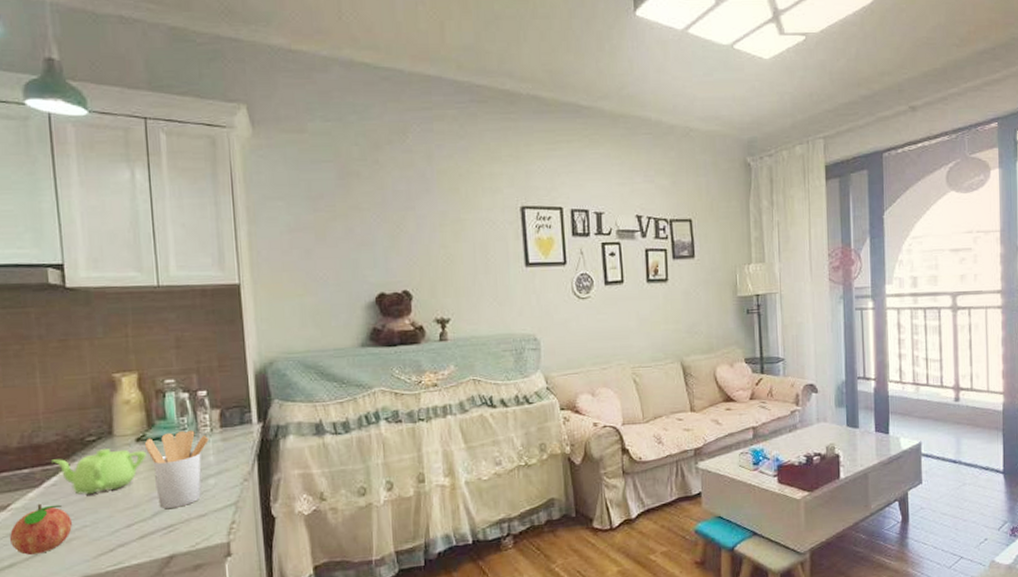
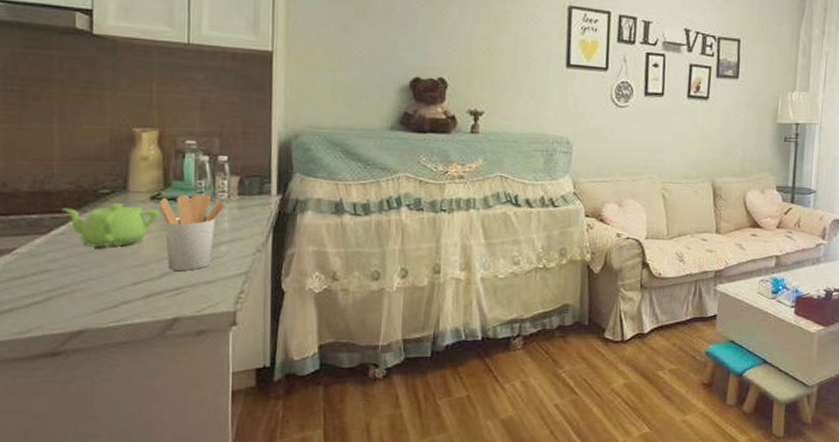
fruit: present [10,504,72,555] -> none [12,252,77,302]

